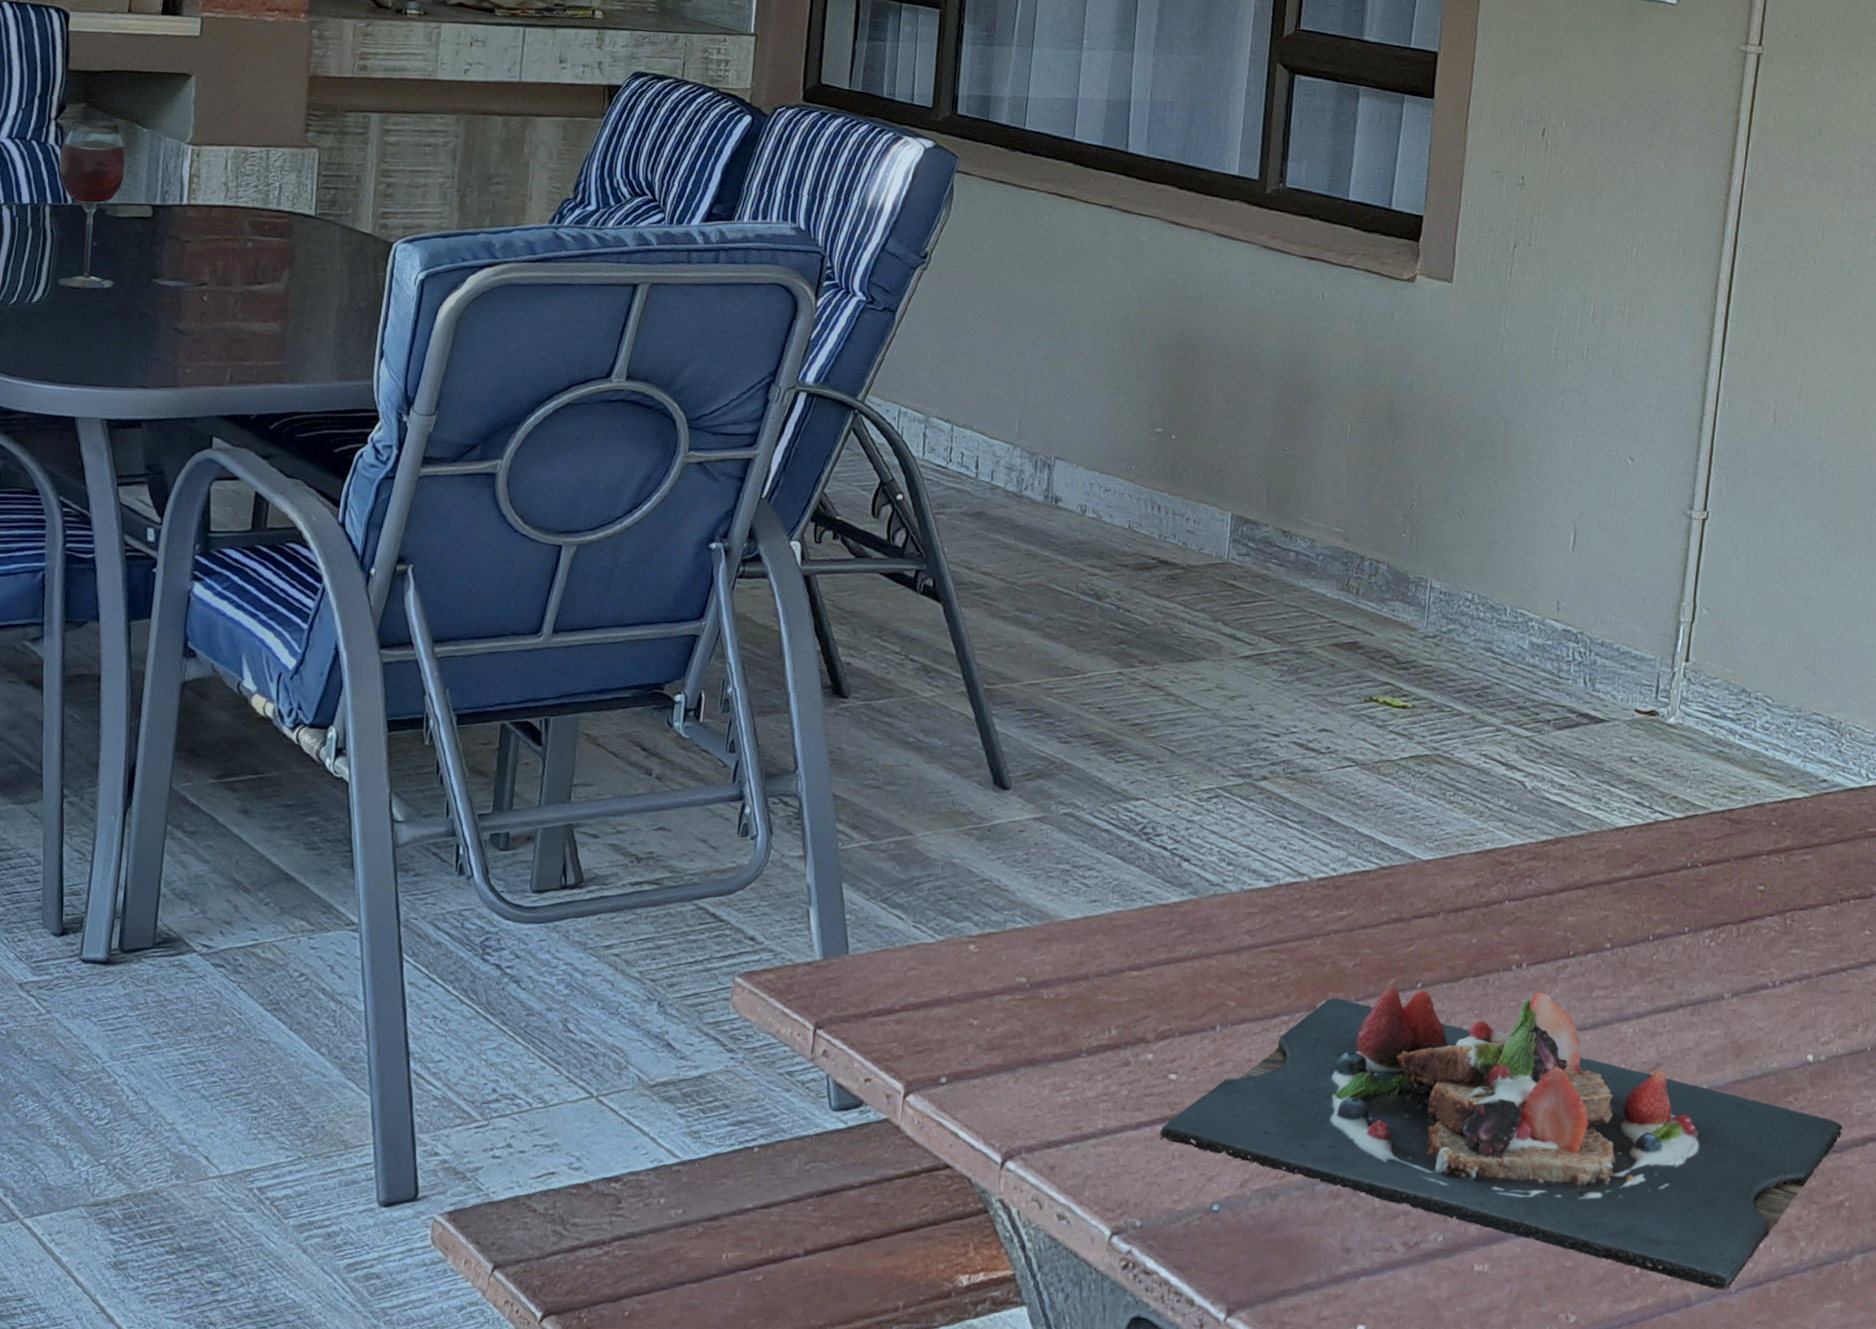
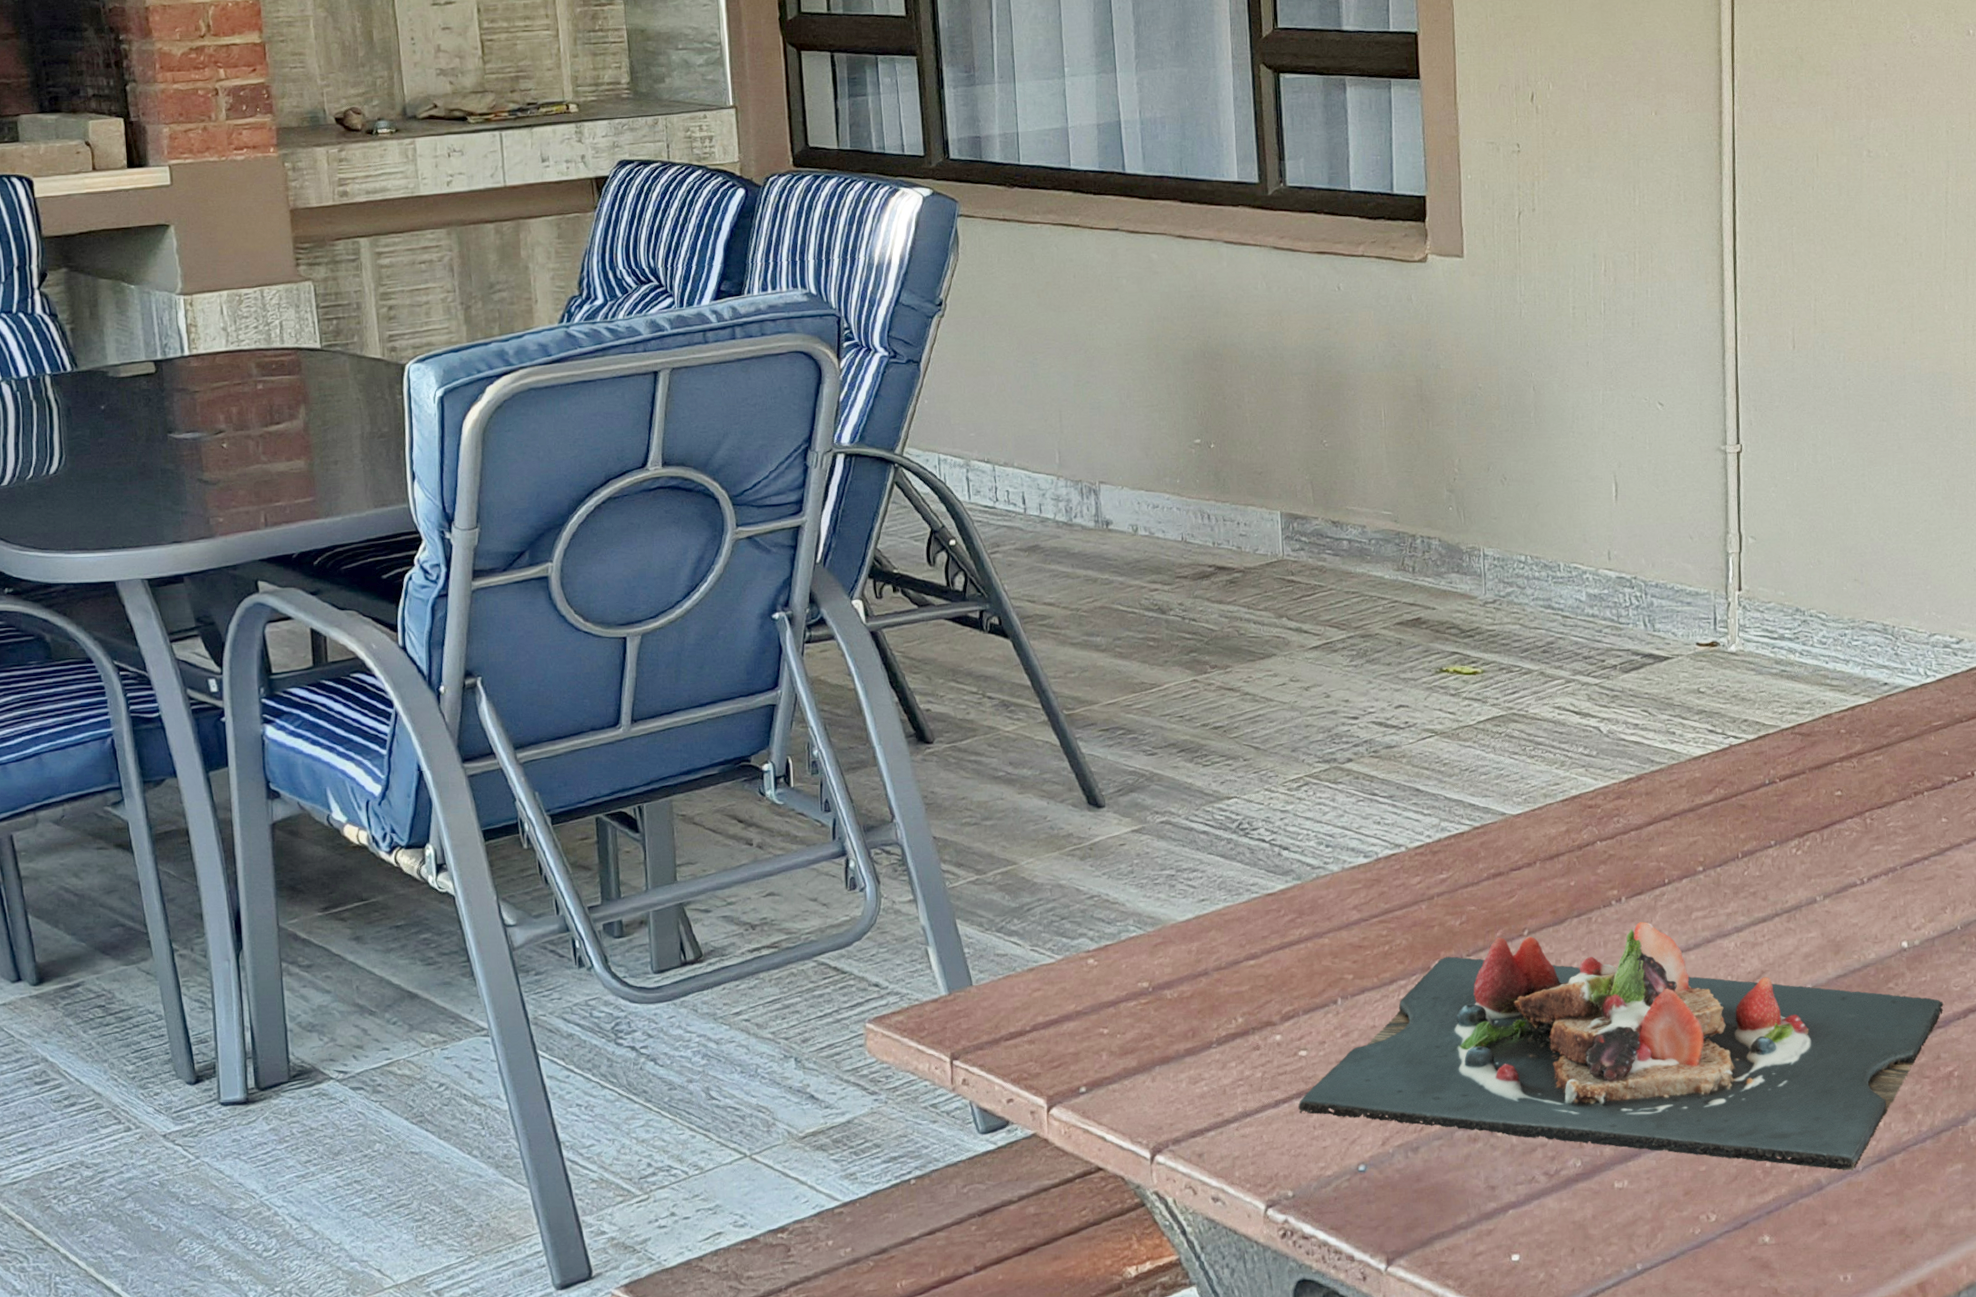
wineglass: present [58,119,127,289] -> none [49,283,130,454]

